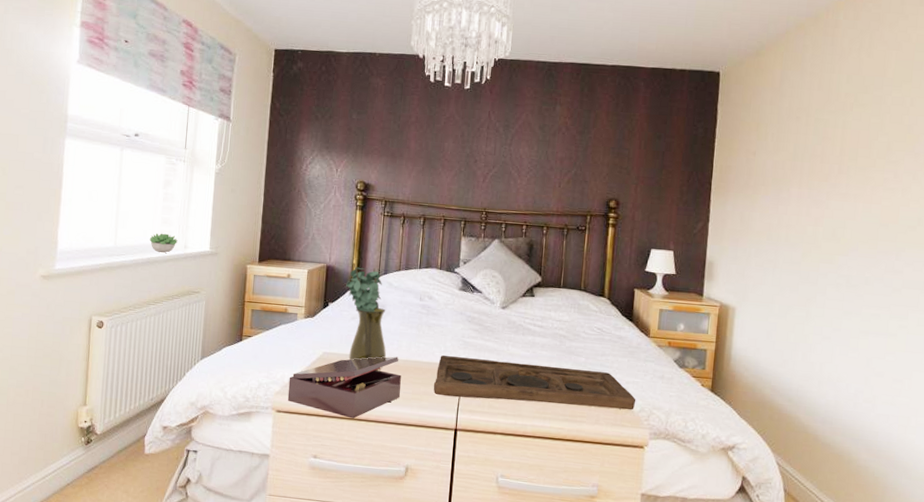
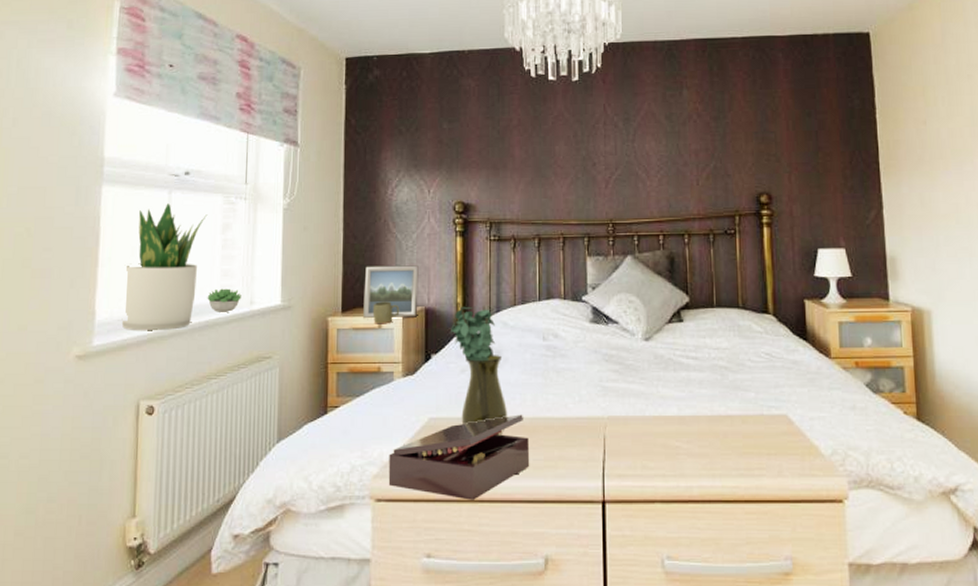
planter: none [79,159,153,263] -> present [121,203,208,331]
picture frame: none [276,226,324,272] -> present [363,265,419,319]
mug: none [283,256,306,275] -> present [372,301,400,324]
decorative tray: present [433,355,636,410] -> none [570,406,826,460]

